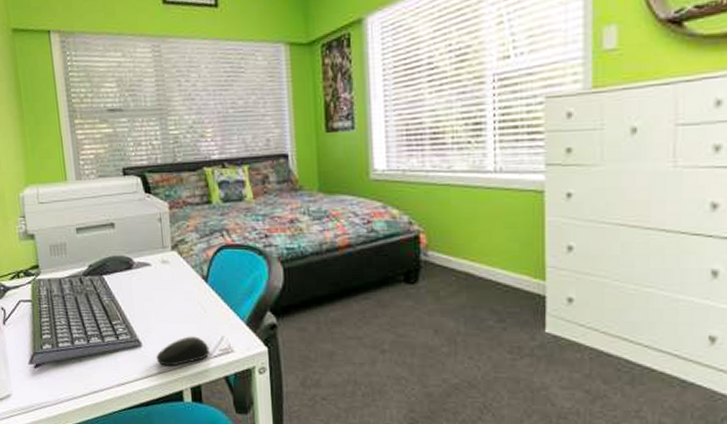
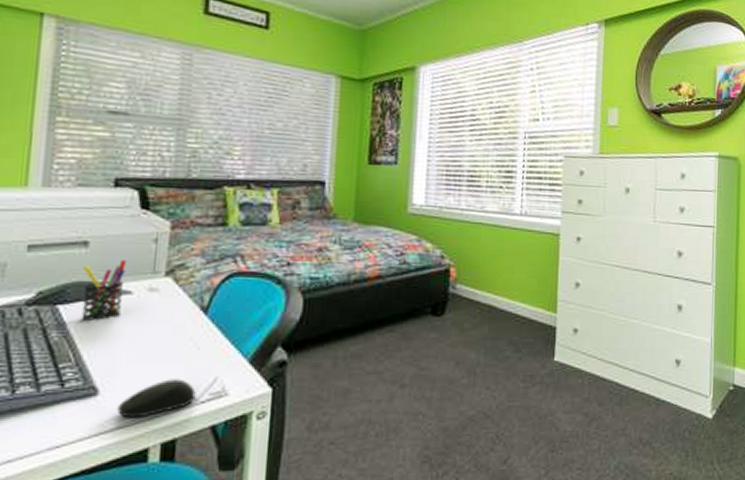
pen holder: none [114,238,147,289] -> present [81,260,127,322]

